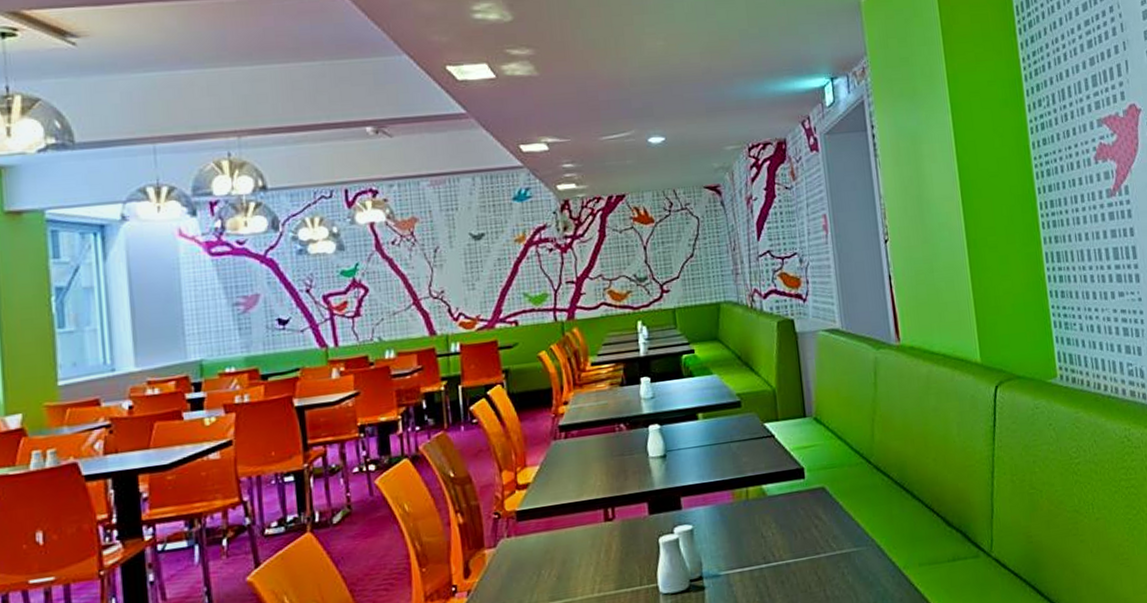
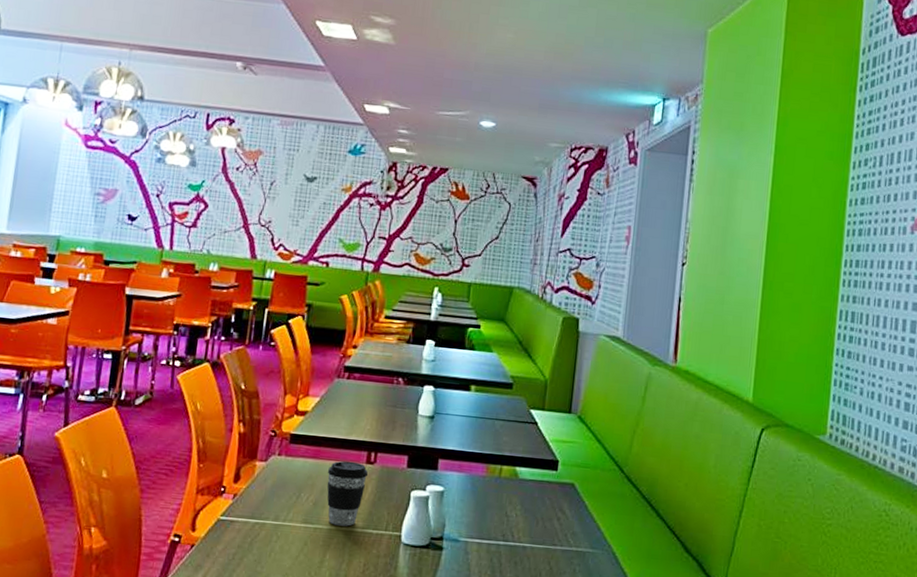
coffee cup: none [564,523,610,595] -> present [327,460,369,526]

